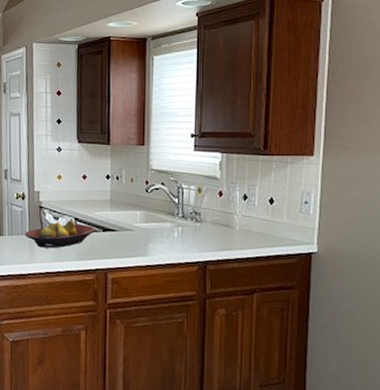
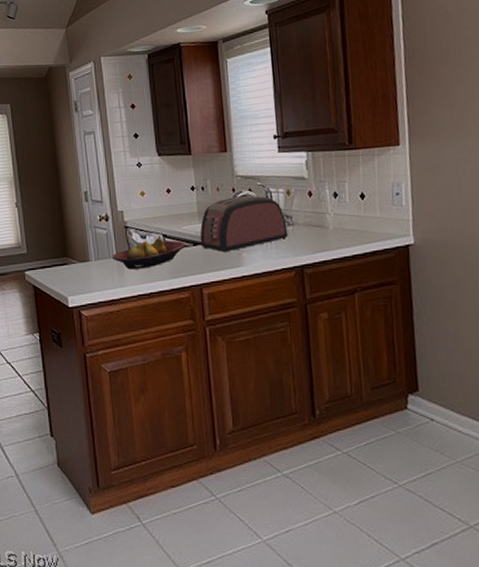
toaster: none [110,188,195,241] -> present [200,195,288,253]

